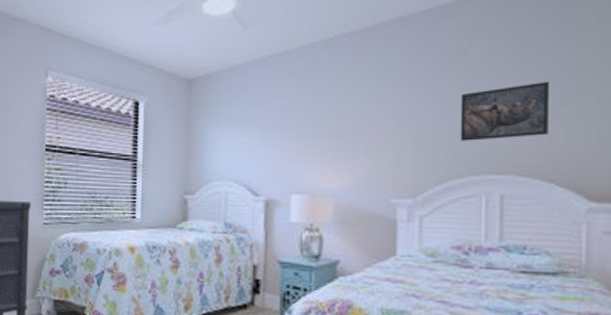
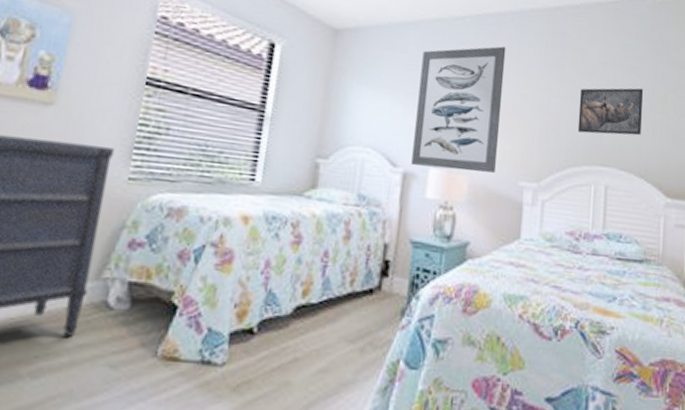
wall art: none [273,65,366,194] -> present [411,46,506,173]

